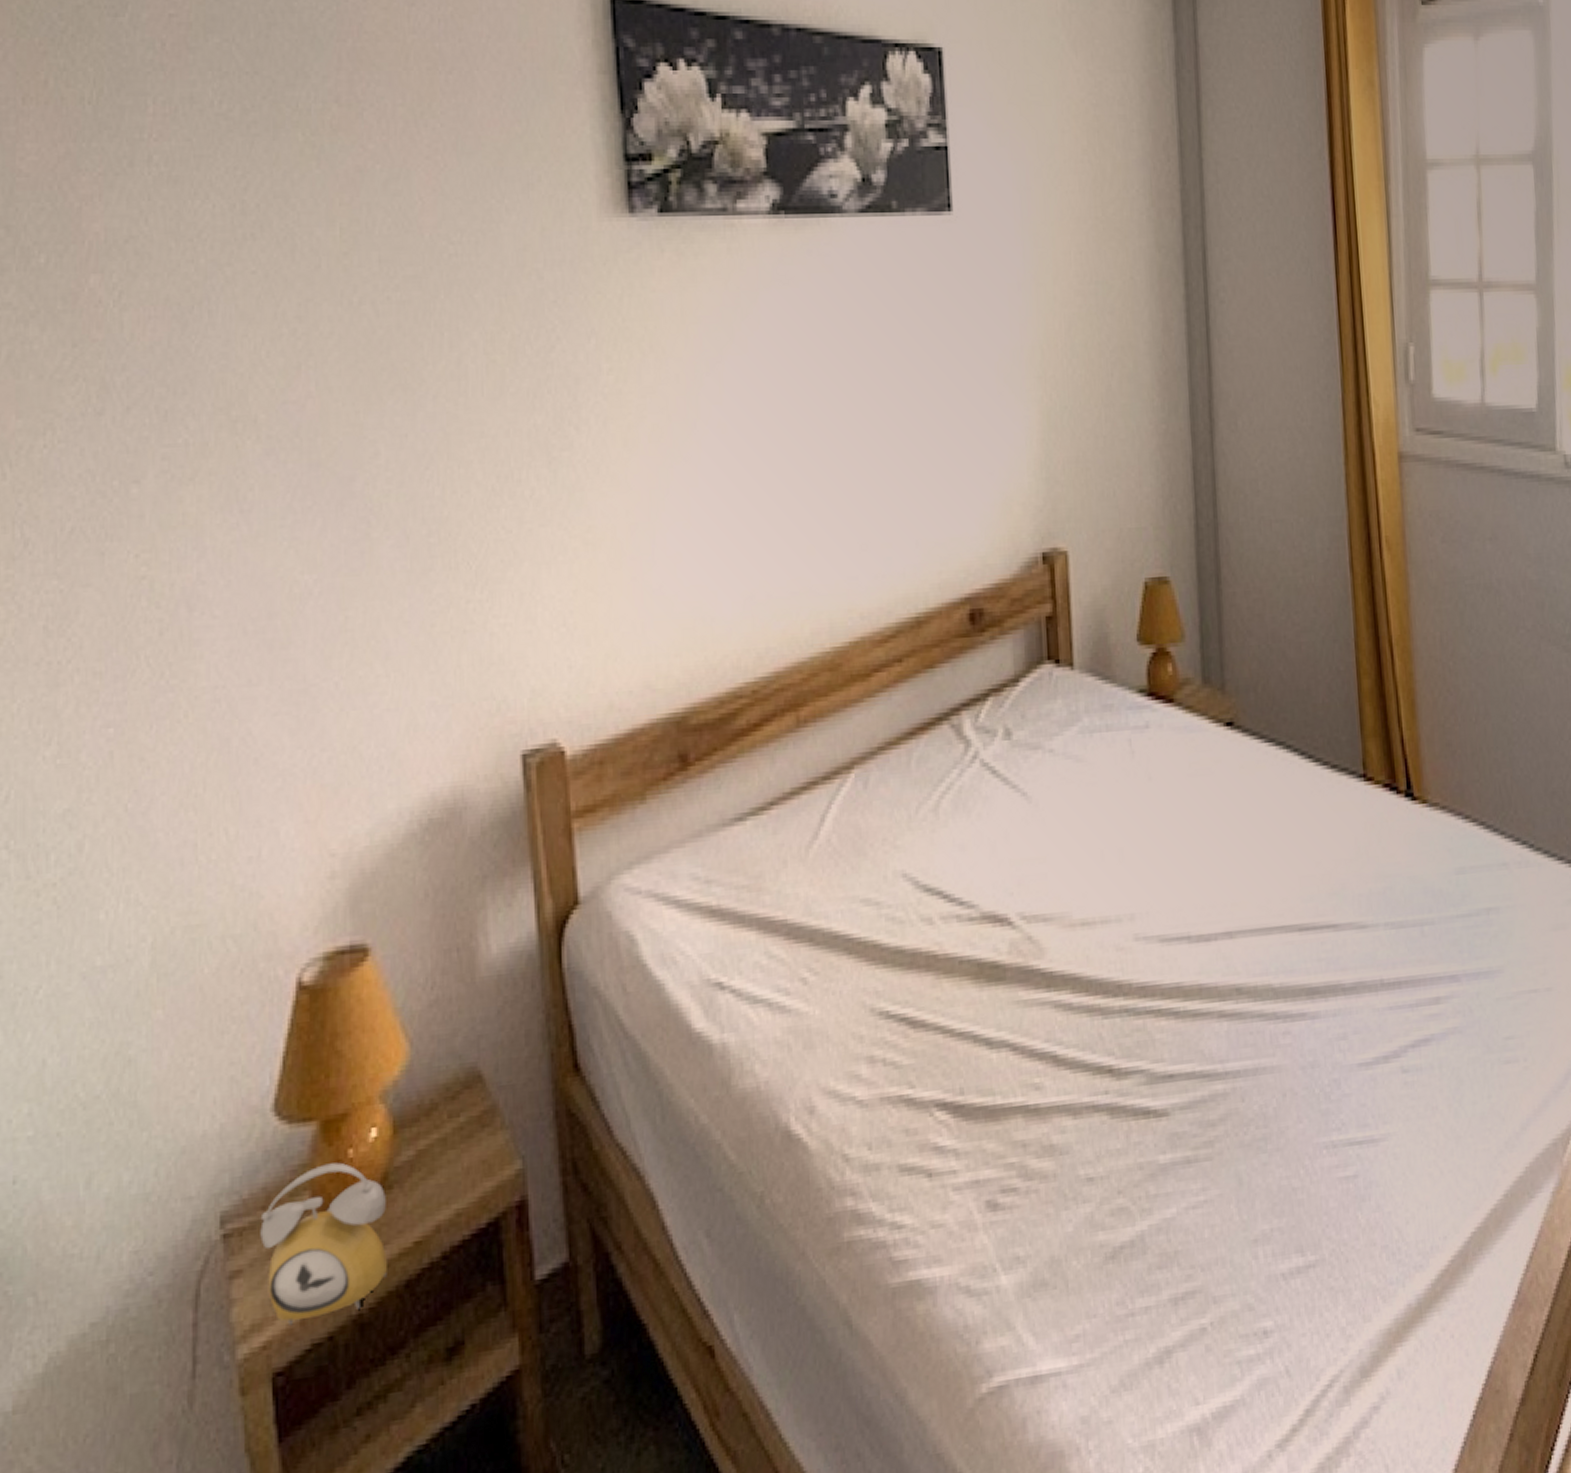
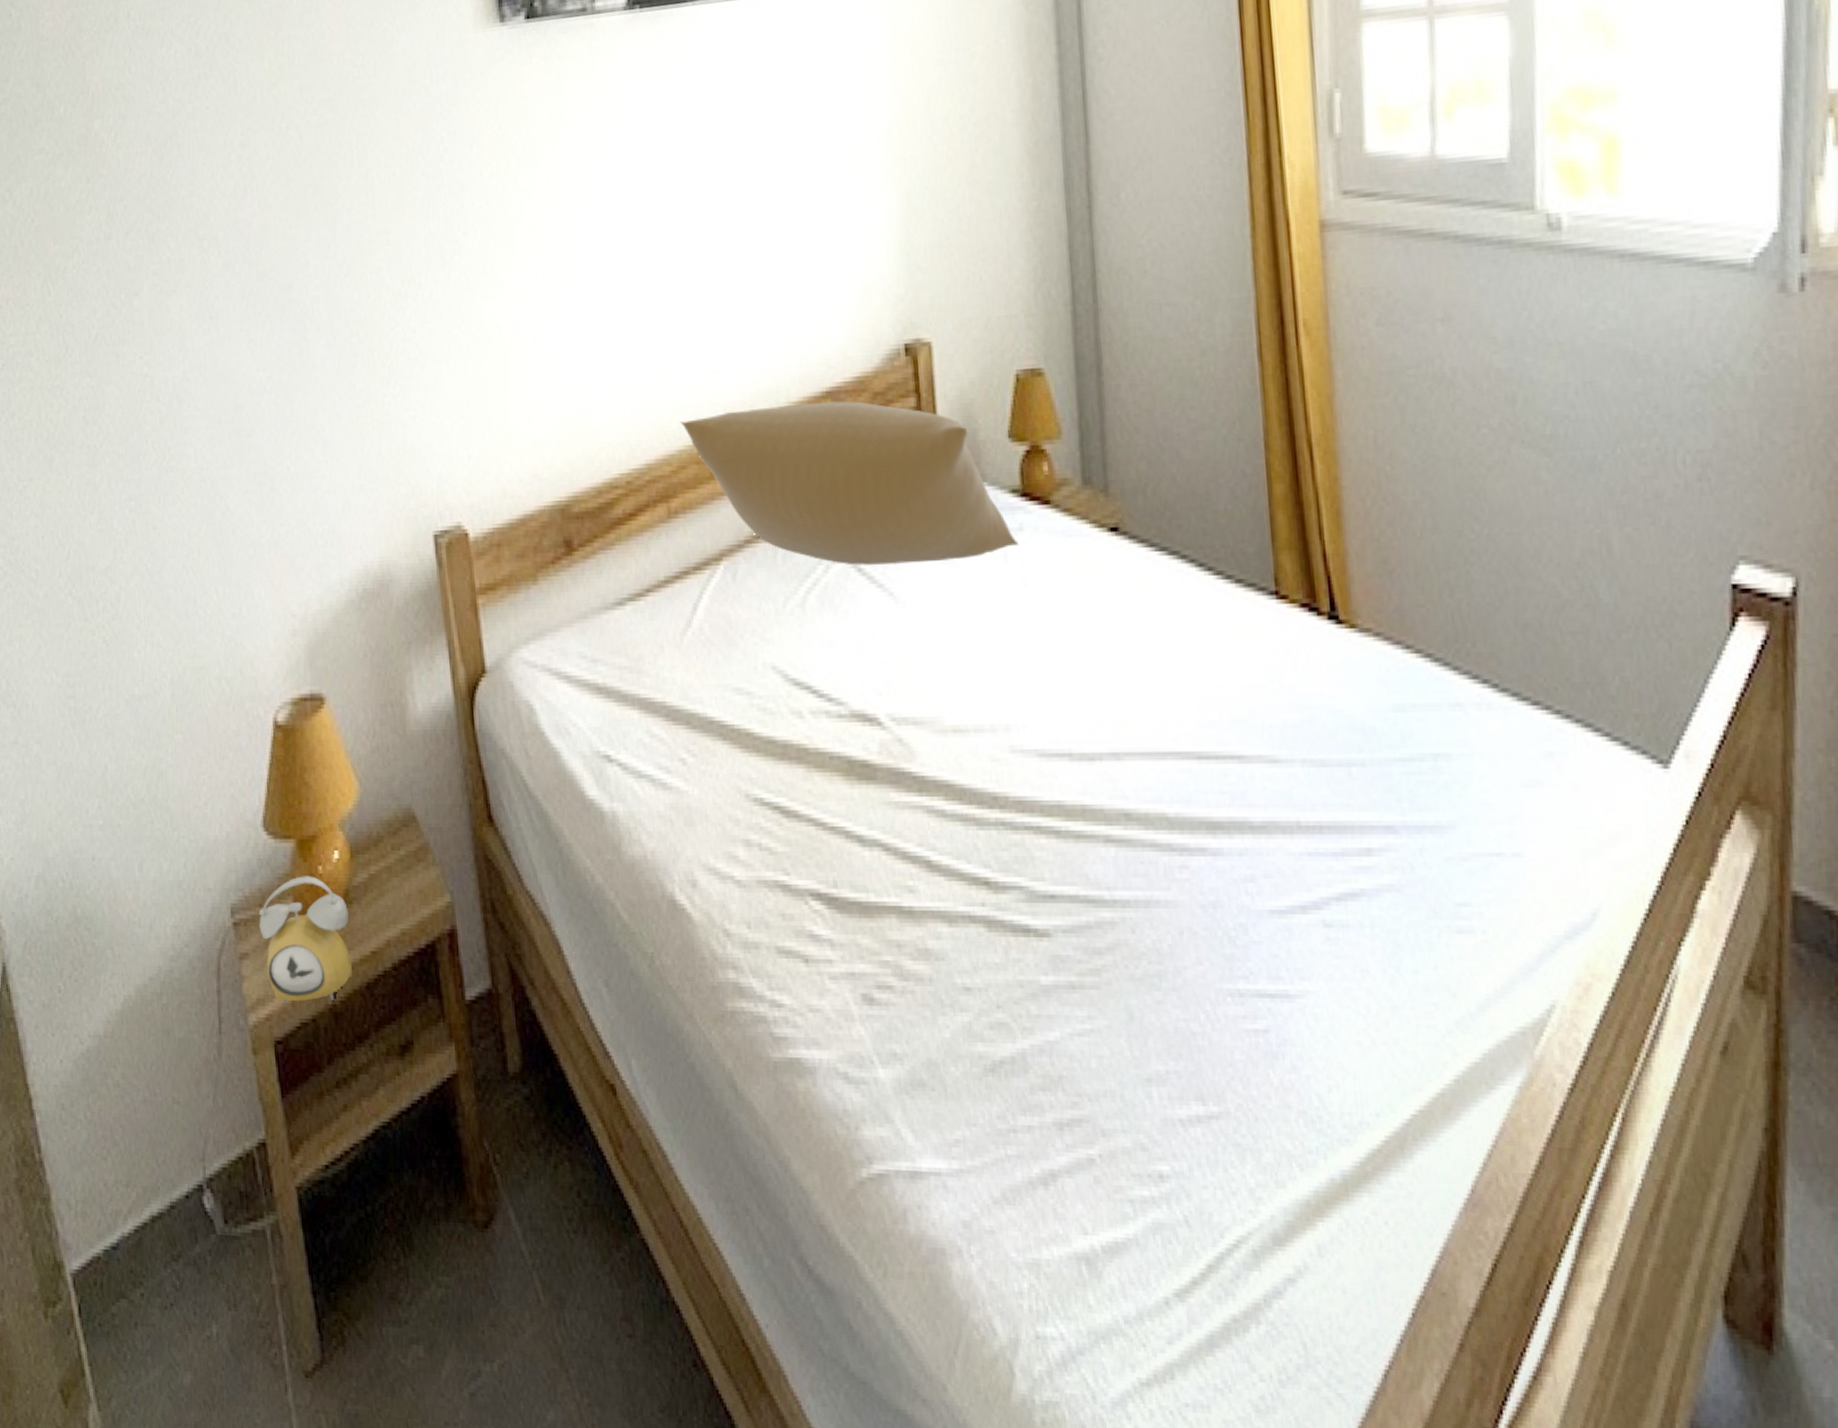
cushion: none [813,607,1146,768] -> present [680,401,1019,566]

